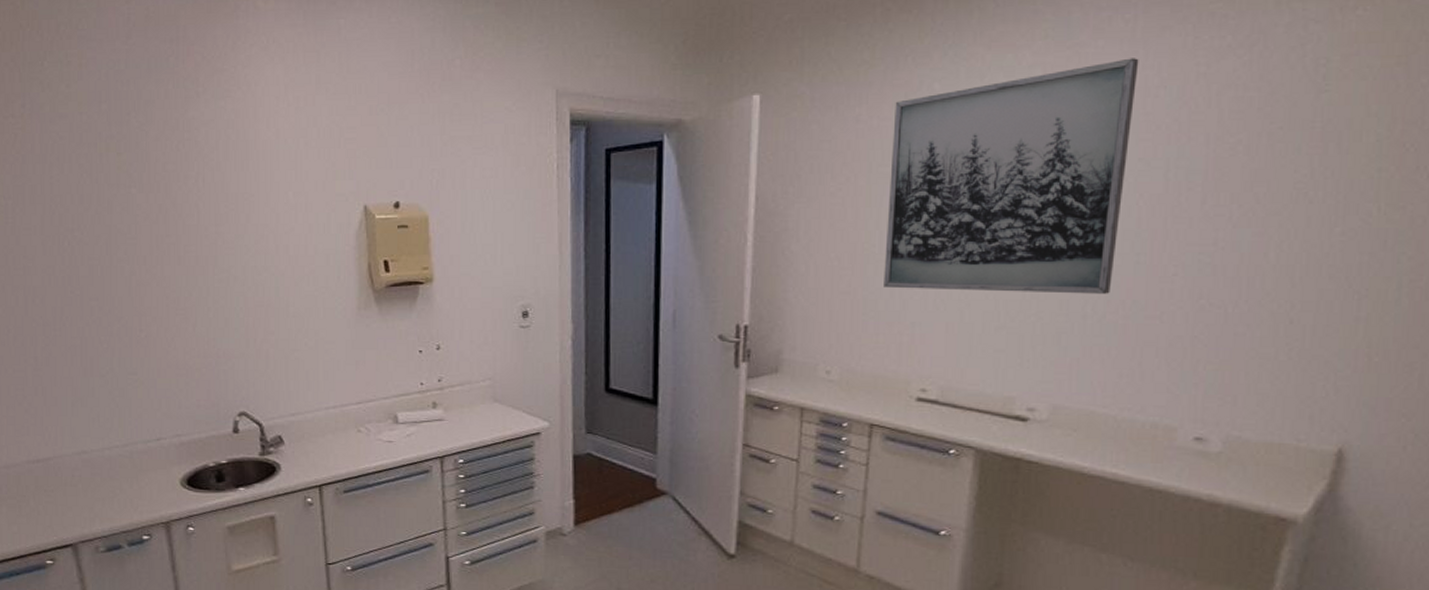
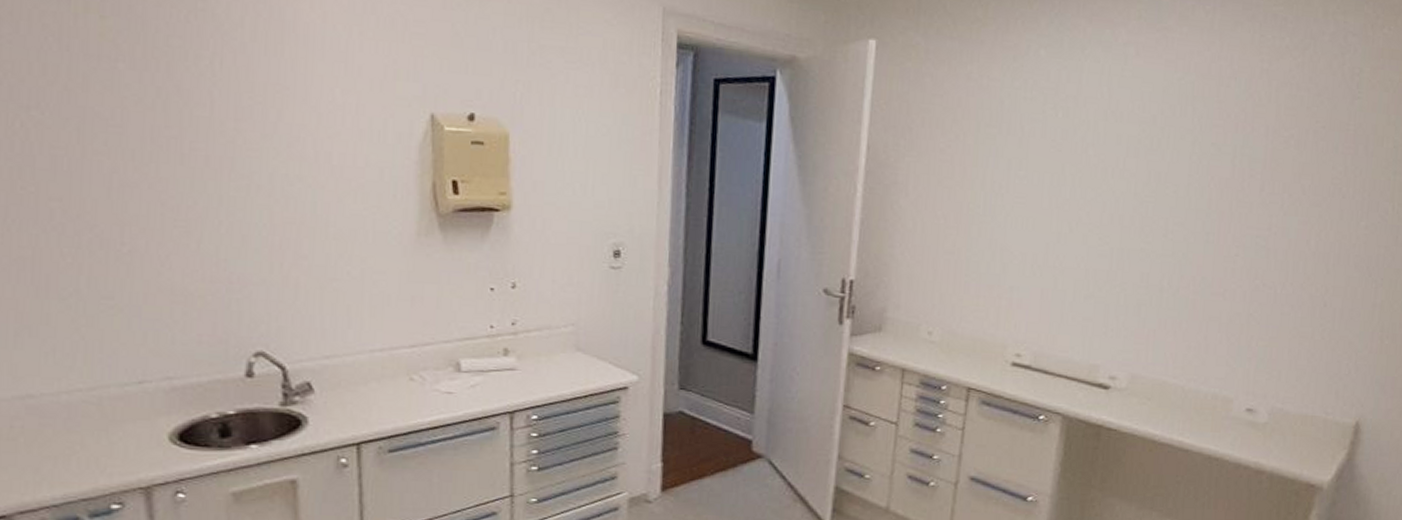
wall art: present [884,58,1139,294] -> none [986,47,1216,269]

